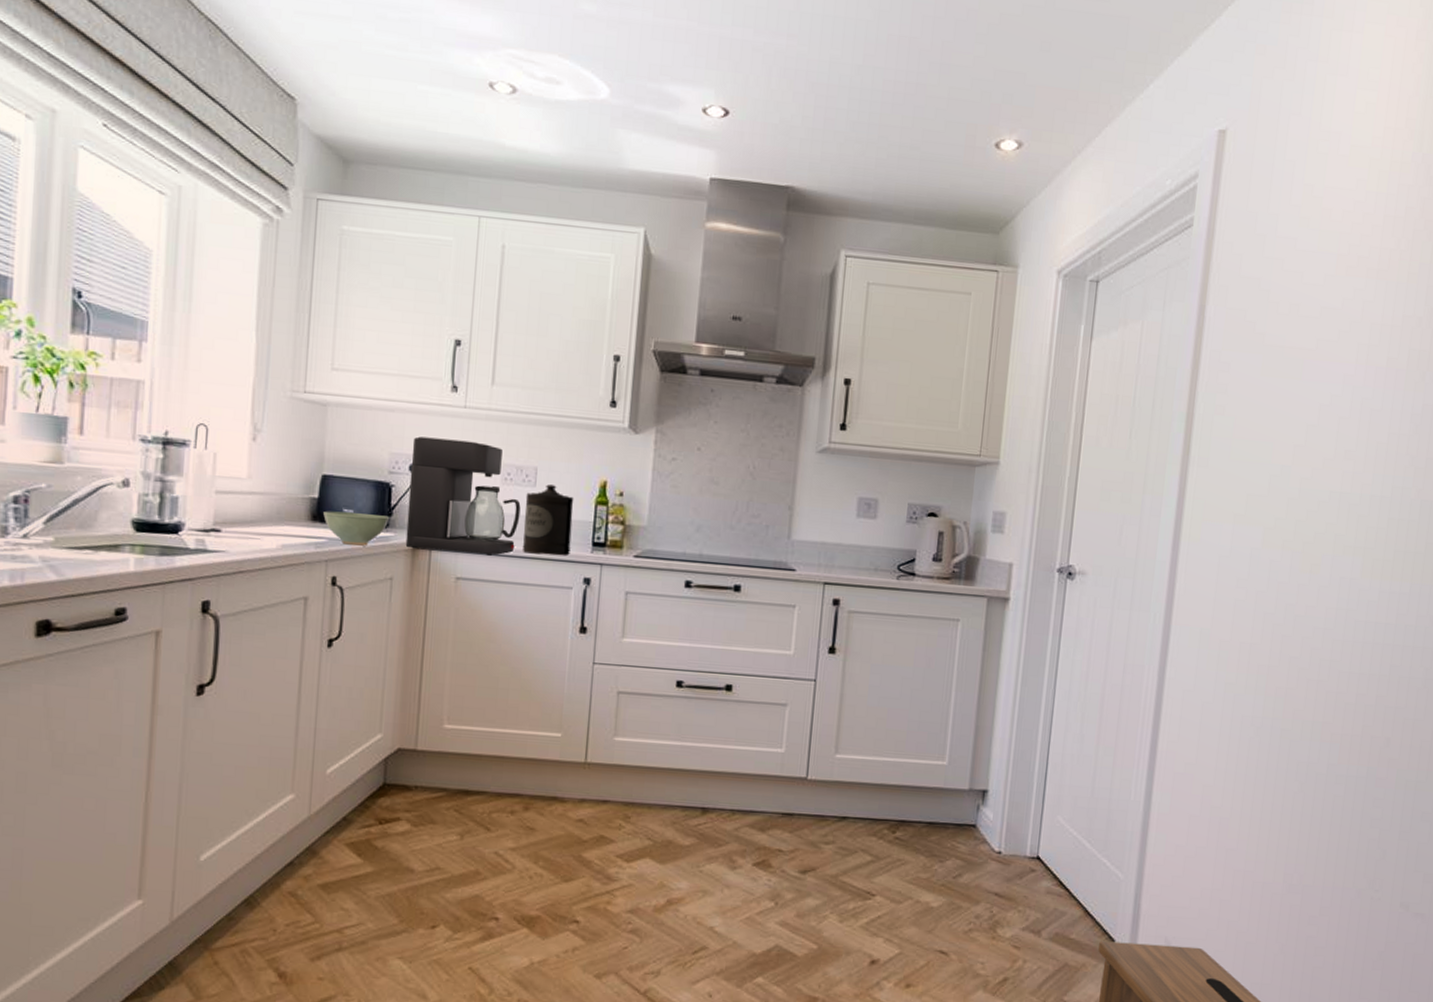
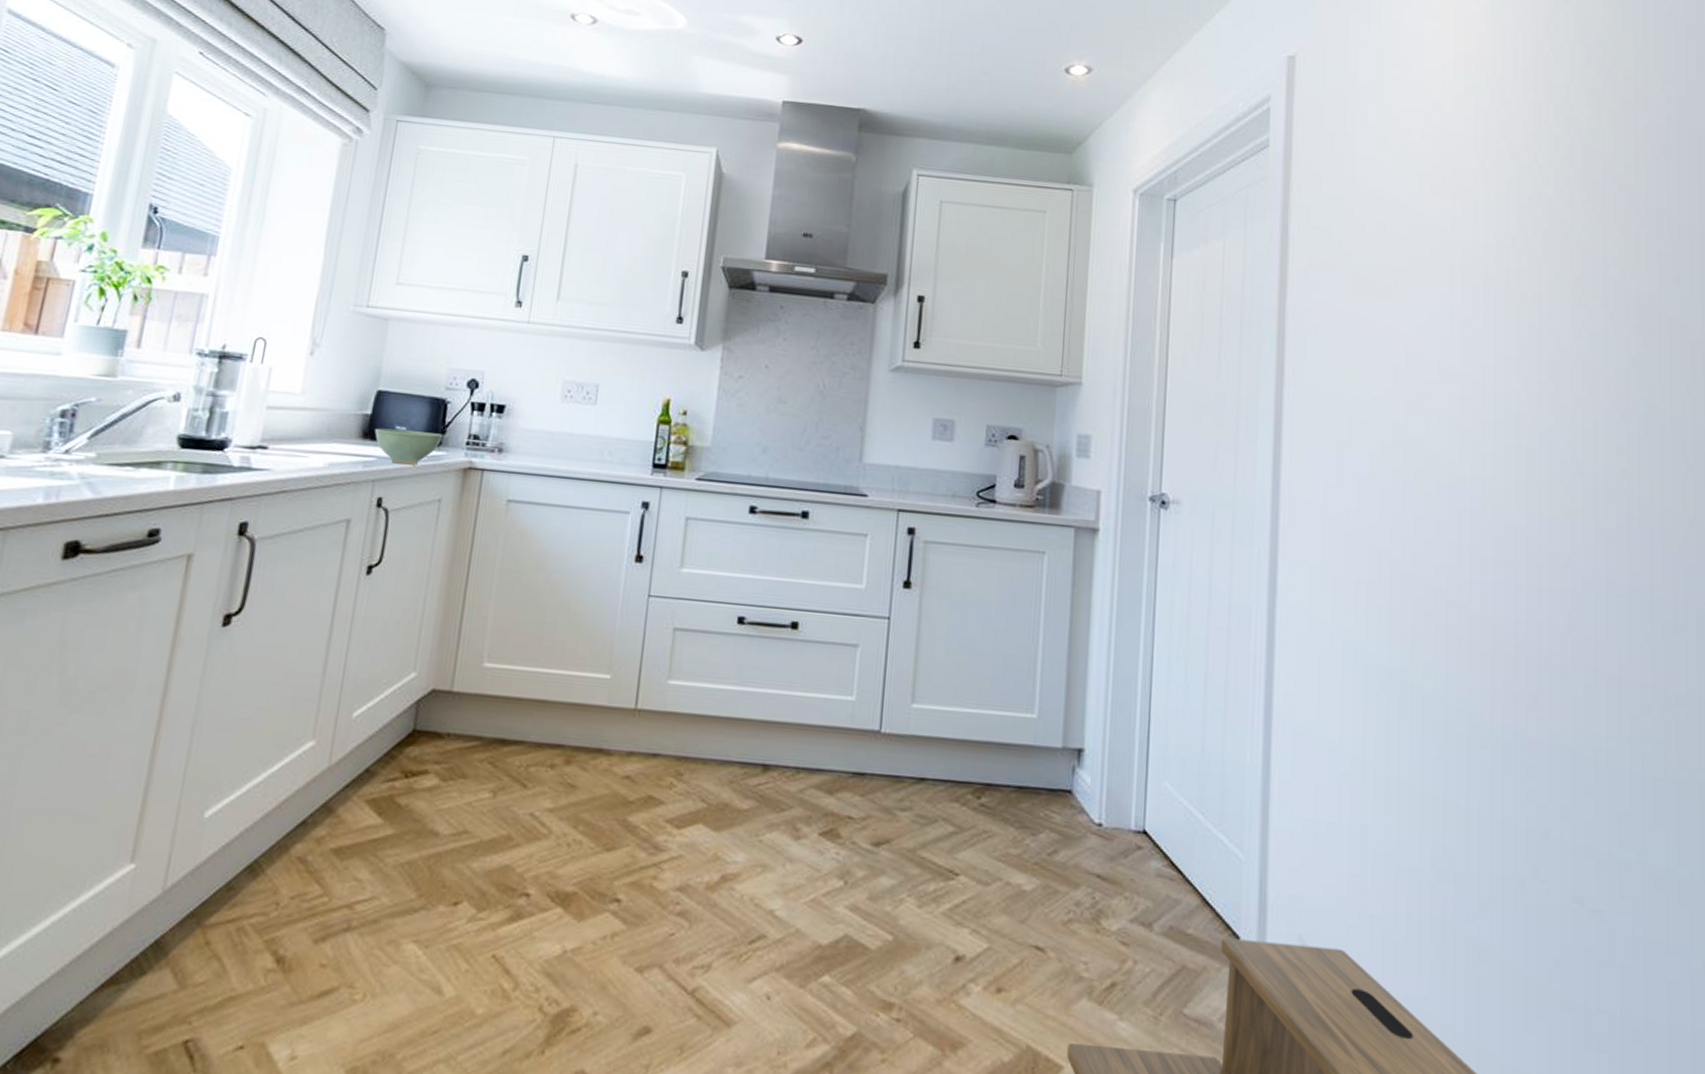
coffee maker: present [405,436,521,556] -> none [457,352,580,477]
canister: present [523,484,574,556] -> none [579,402,636,478]

